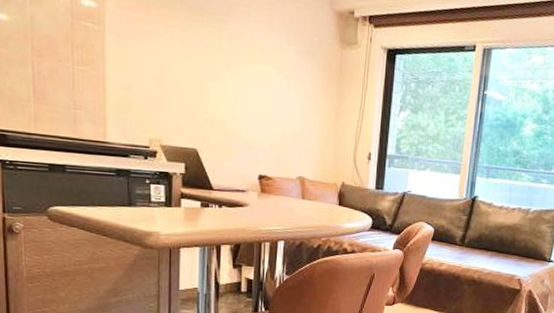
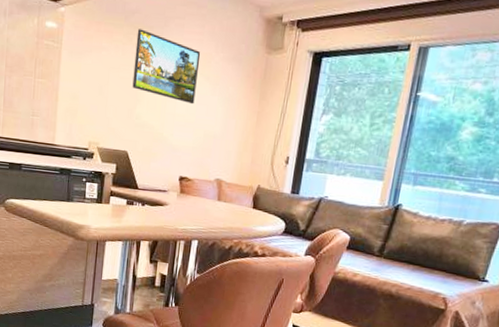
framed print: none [196,14,271,99] -> present [132,29,201,105]

